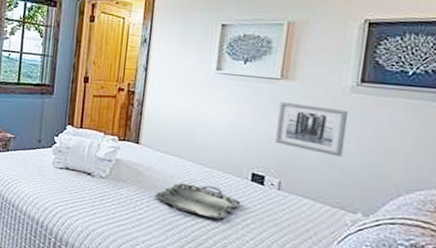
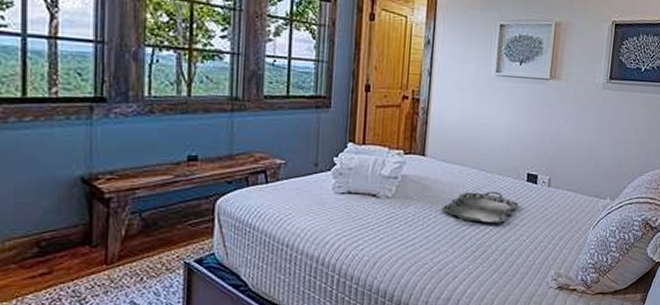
wall art: present [275,102,349,157] -> none [546,102,601,150]

